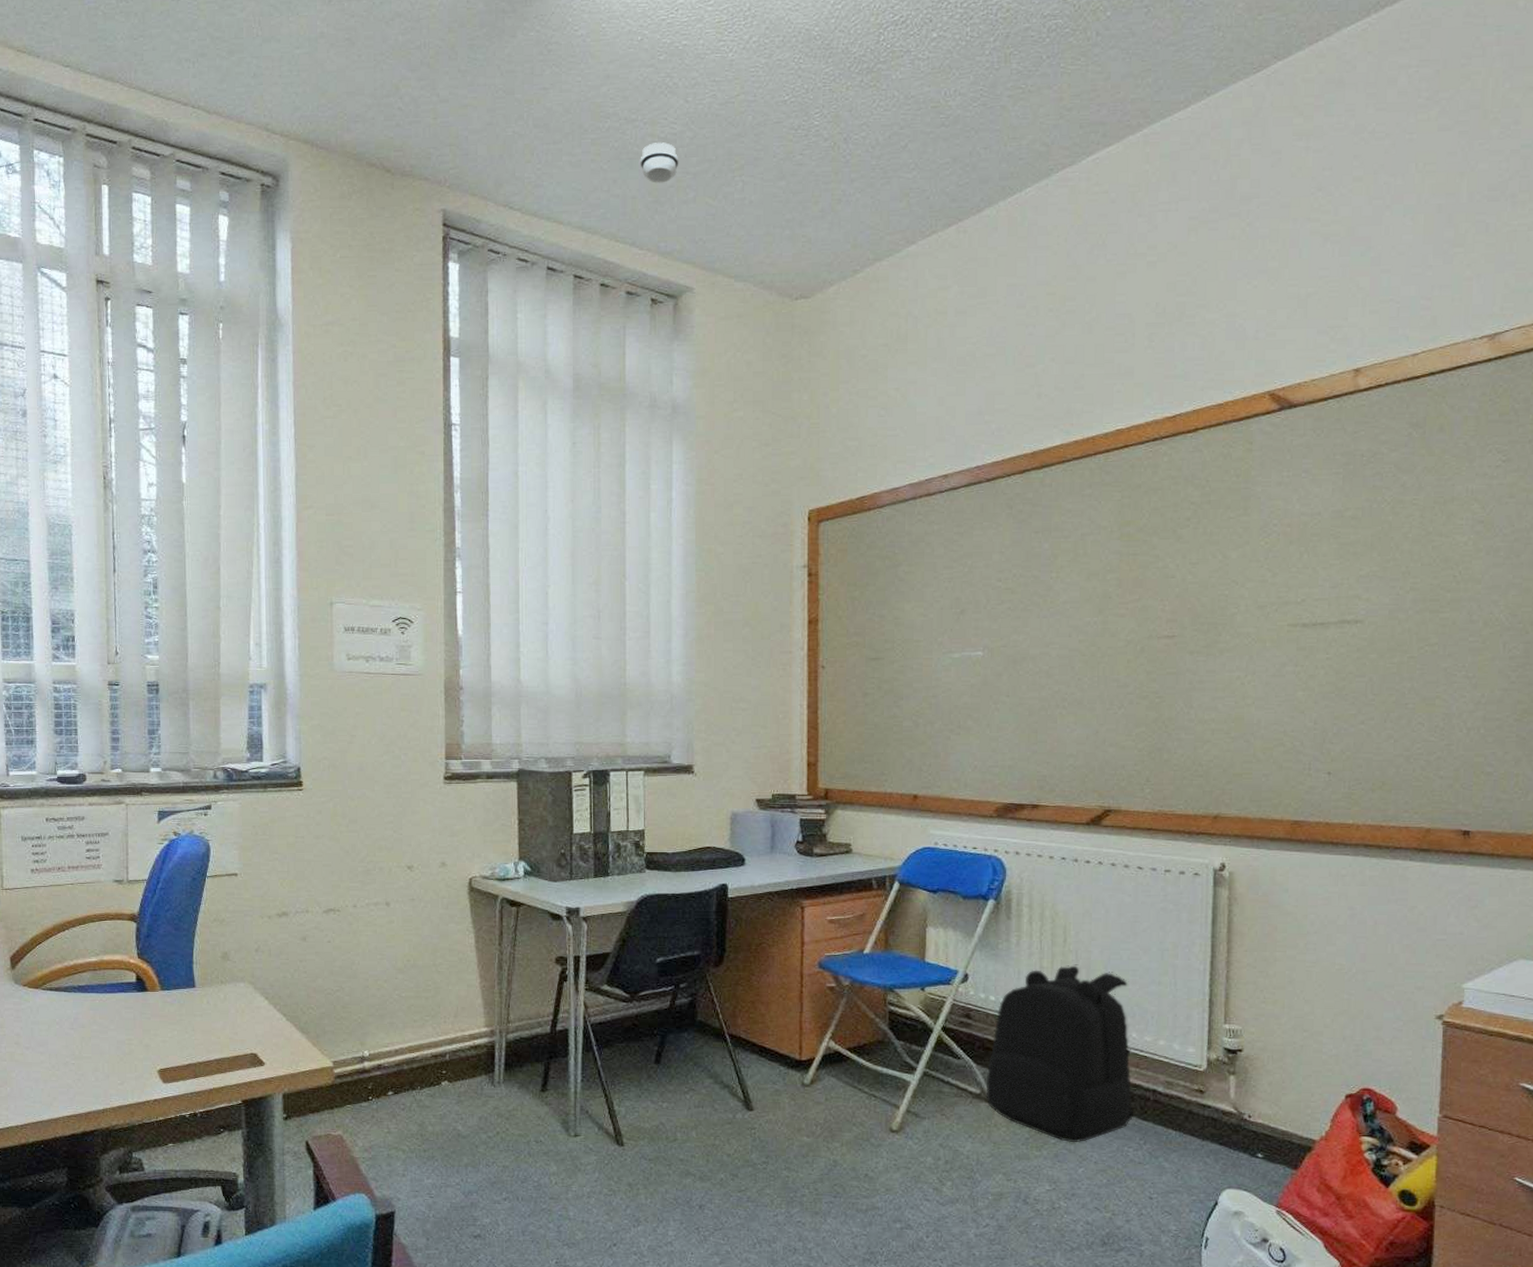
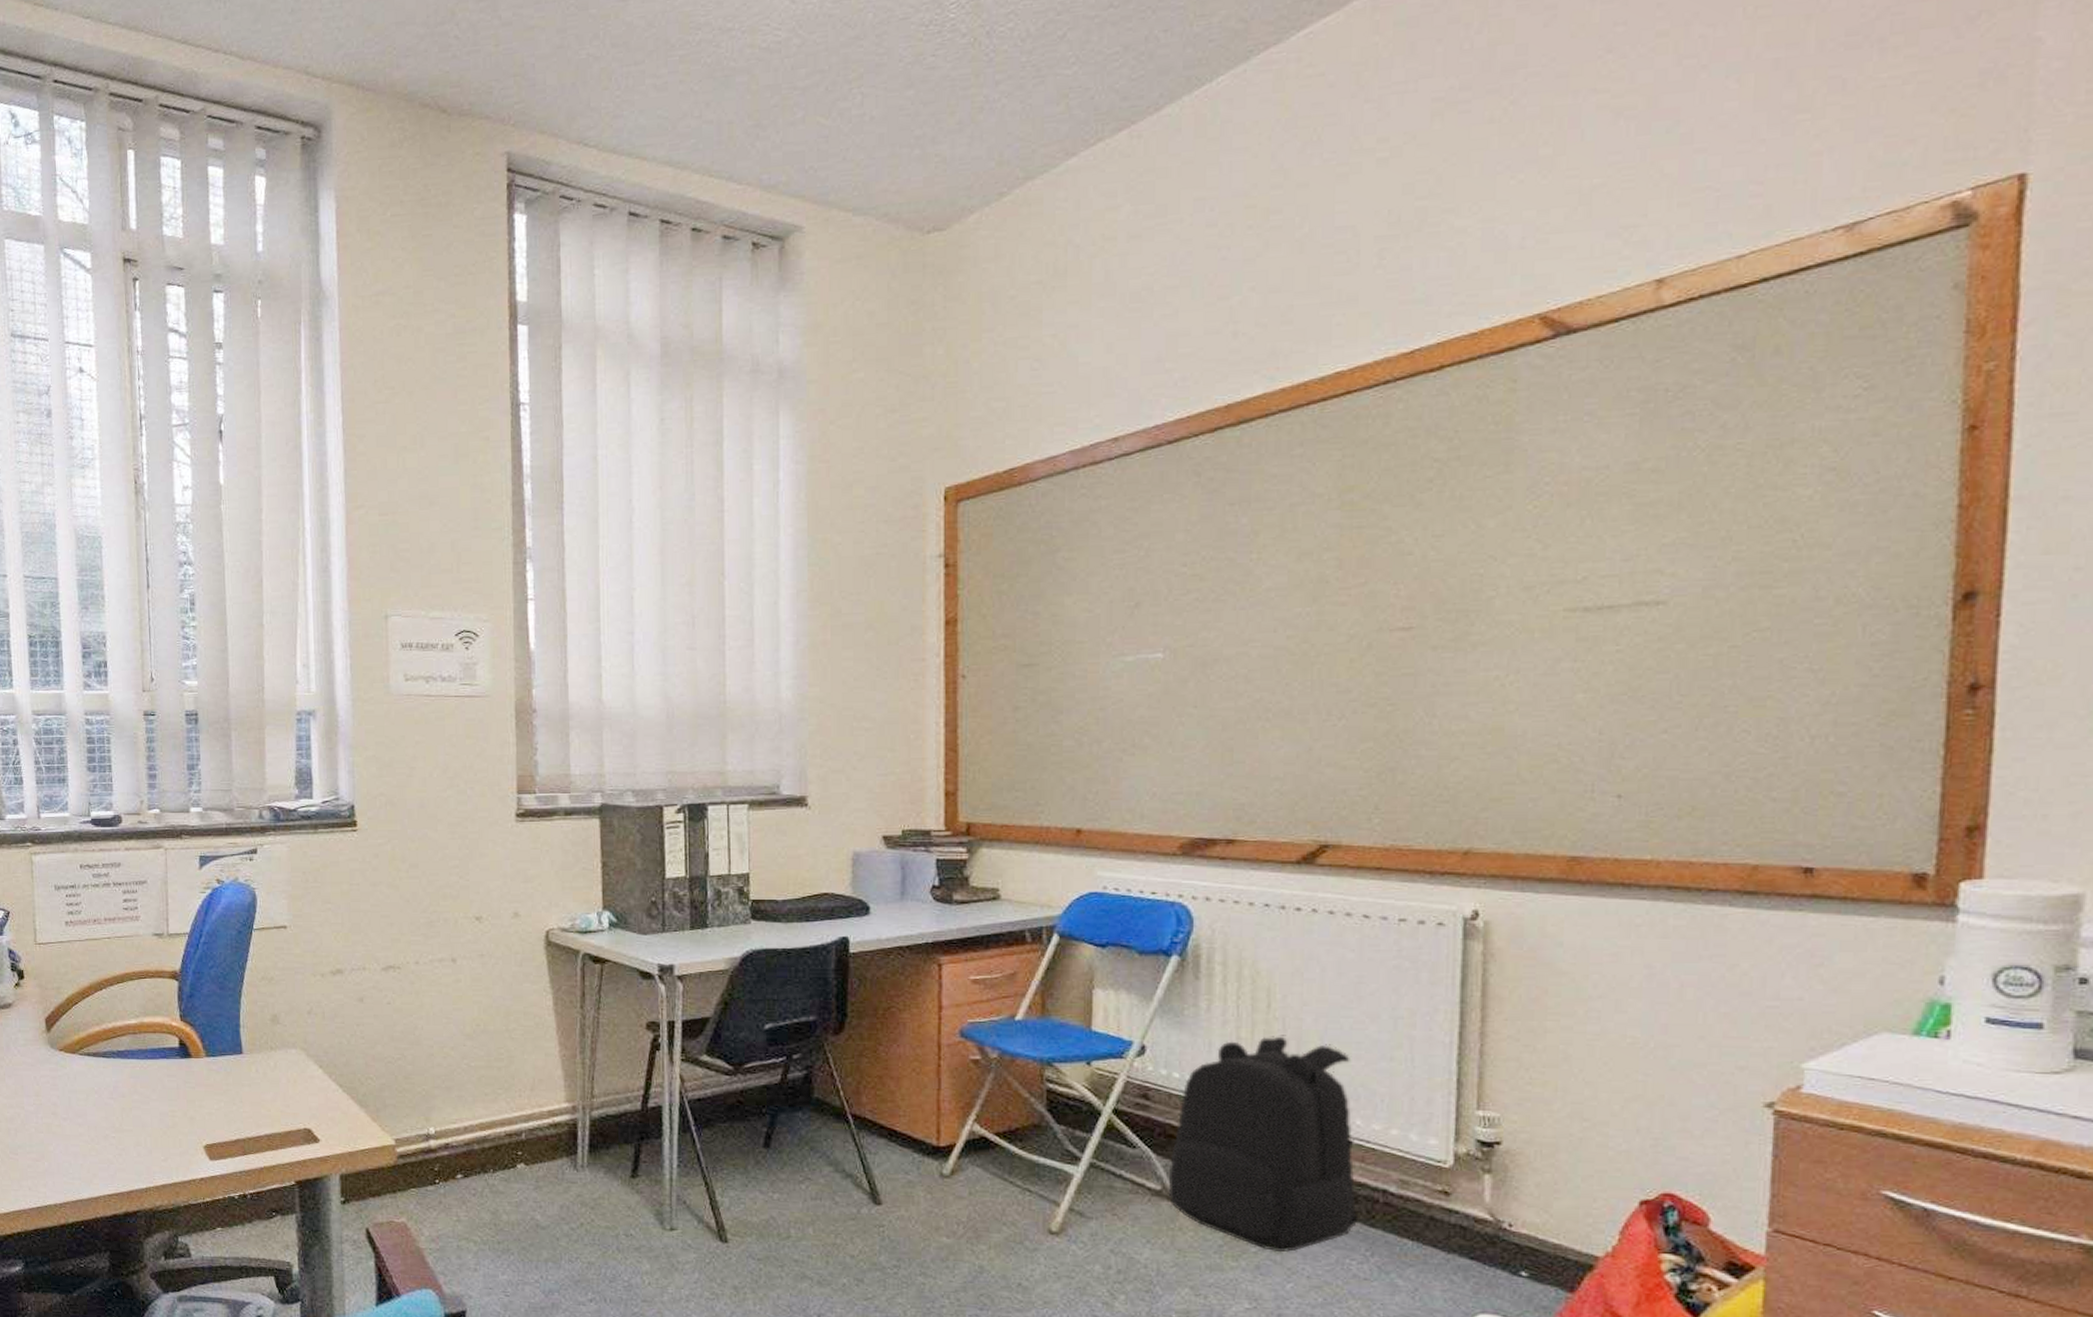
smoke detector: present [640,142,679,183] -> none [737,53,785,104]

